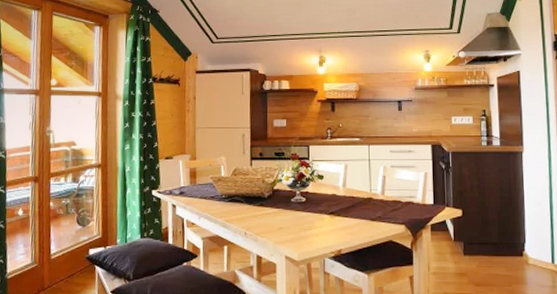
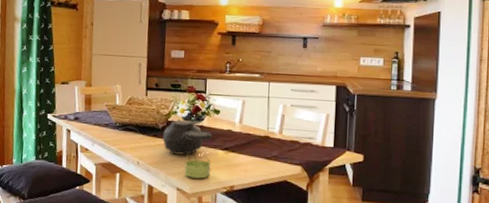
teapot: none [269,187,312,222] -> present [163,119,207,155]
jar: none [291,198,318,245] -> present [184,131,212,179]

